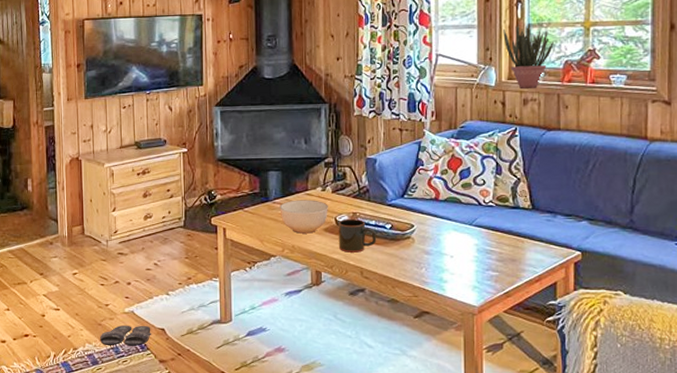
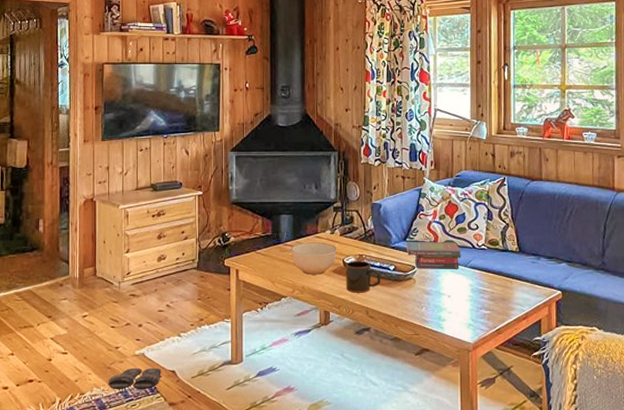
books: none [404,198,466,228] -> present [406,241,461,269]
potted plant: present [503,22,554,90] -> none [493,83,536,143]

